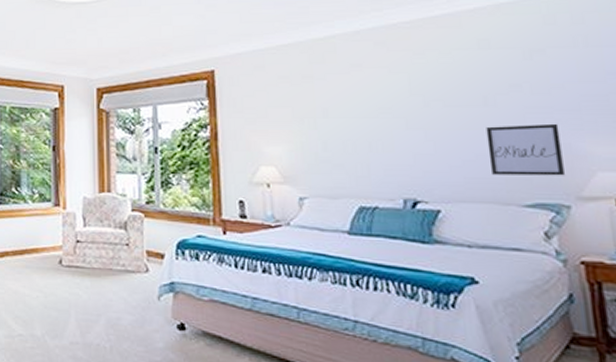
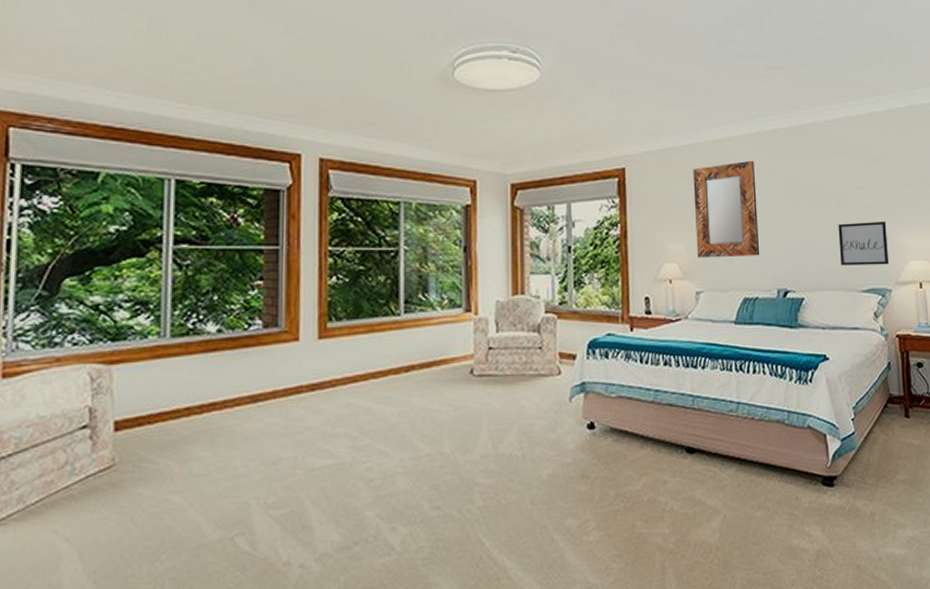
home mirror: none [292,58,379,162] -> present [693,160,760,258]

